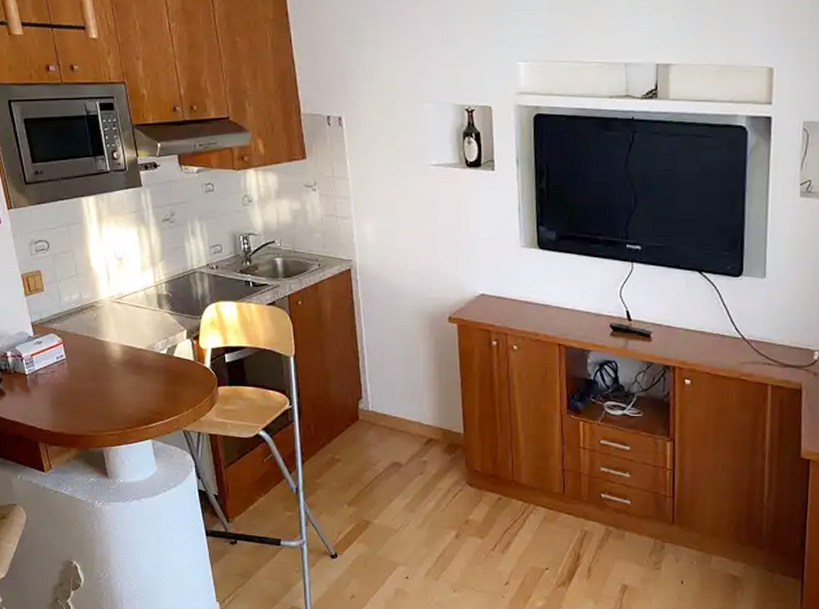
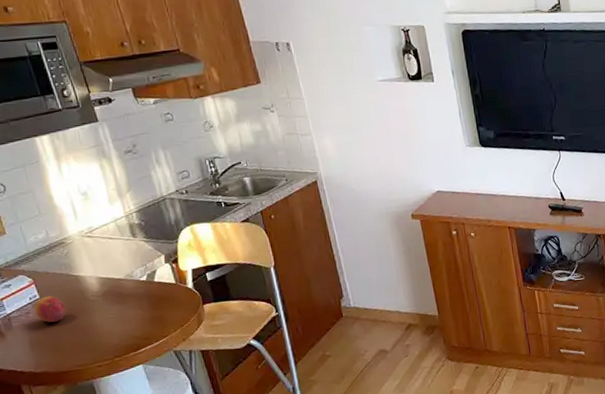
fruit: none [59,357,88,385] -> present [34,295,67,323]

